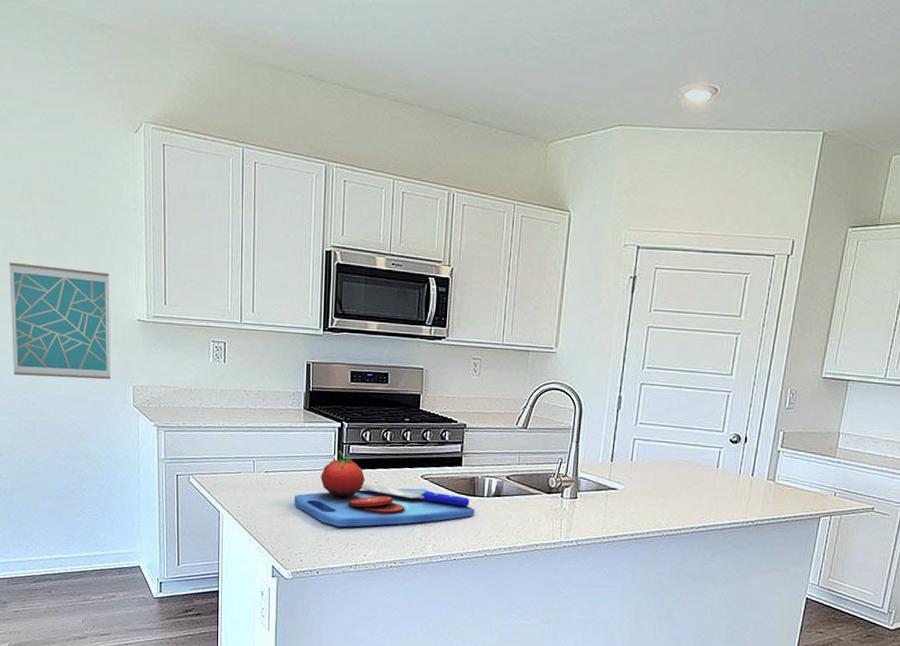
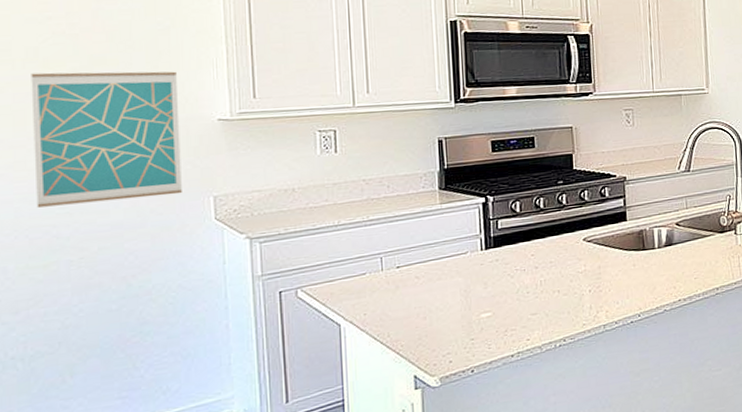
chopping board: present [294,451,475,528] -> none [435,228,648,314]

